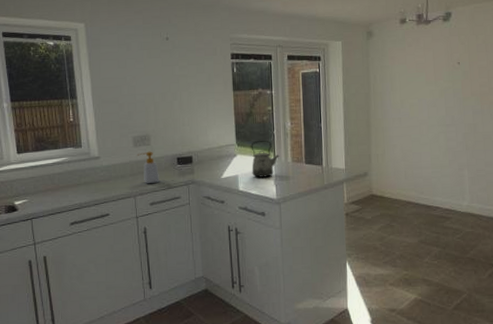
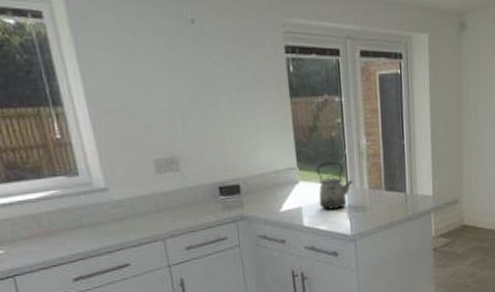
soap bottle: present [137,151,159,184] -> none [161,179,197,223]

